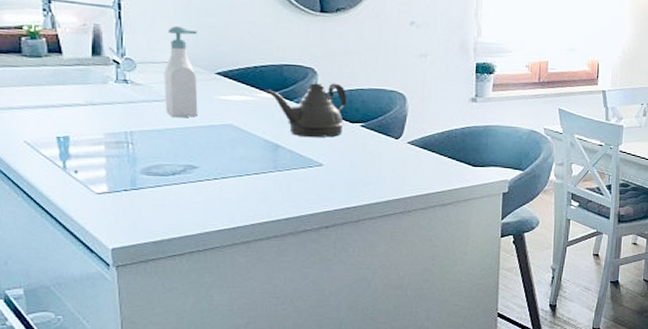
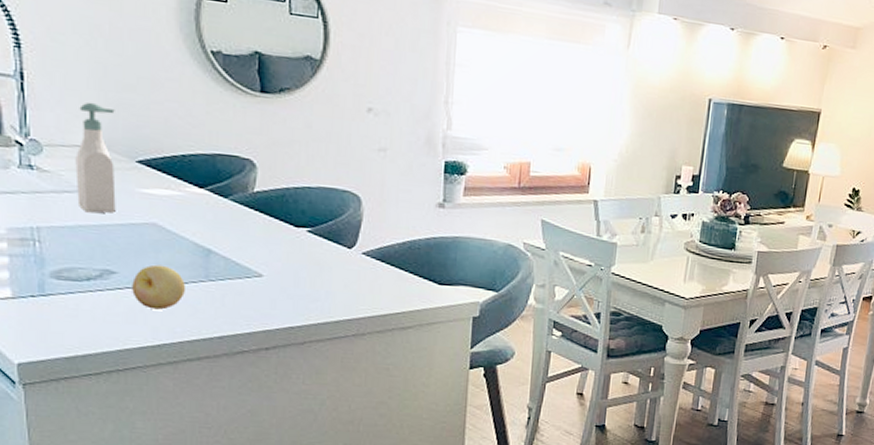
fruit: none [211,159,257,197] -> present [132,264,185,310]
teapot: present [264,83,347,138] -> none [194,178,292,243]

